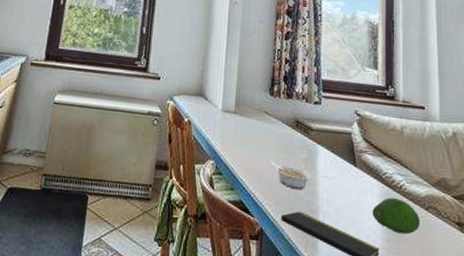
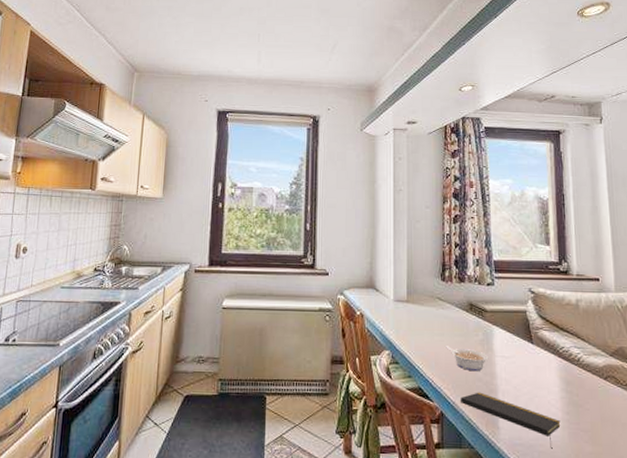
fruit: present [372,197,420,235] -> none [551,371,599,405]

